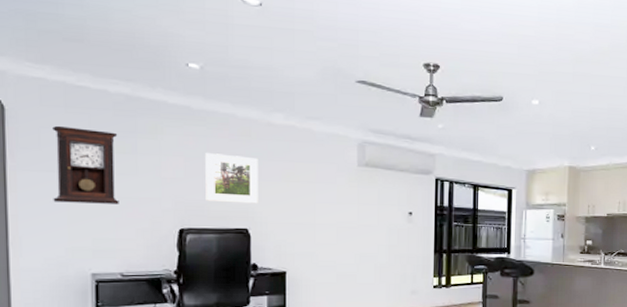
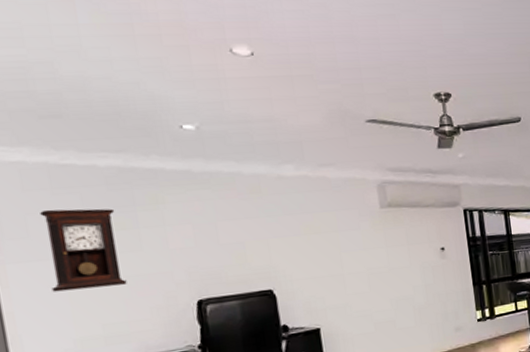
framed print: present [205,153,258,204] -> none [214,214,280,267]

